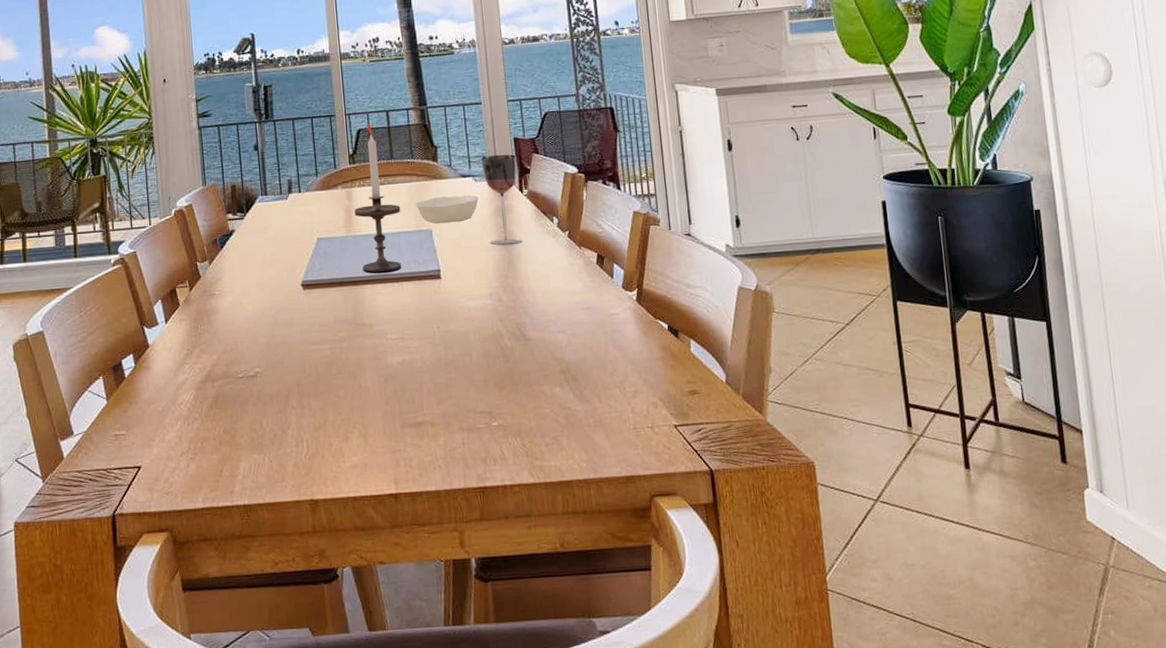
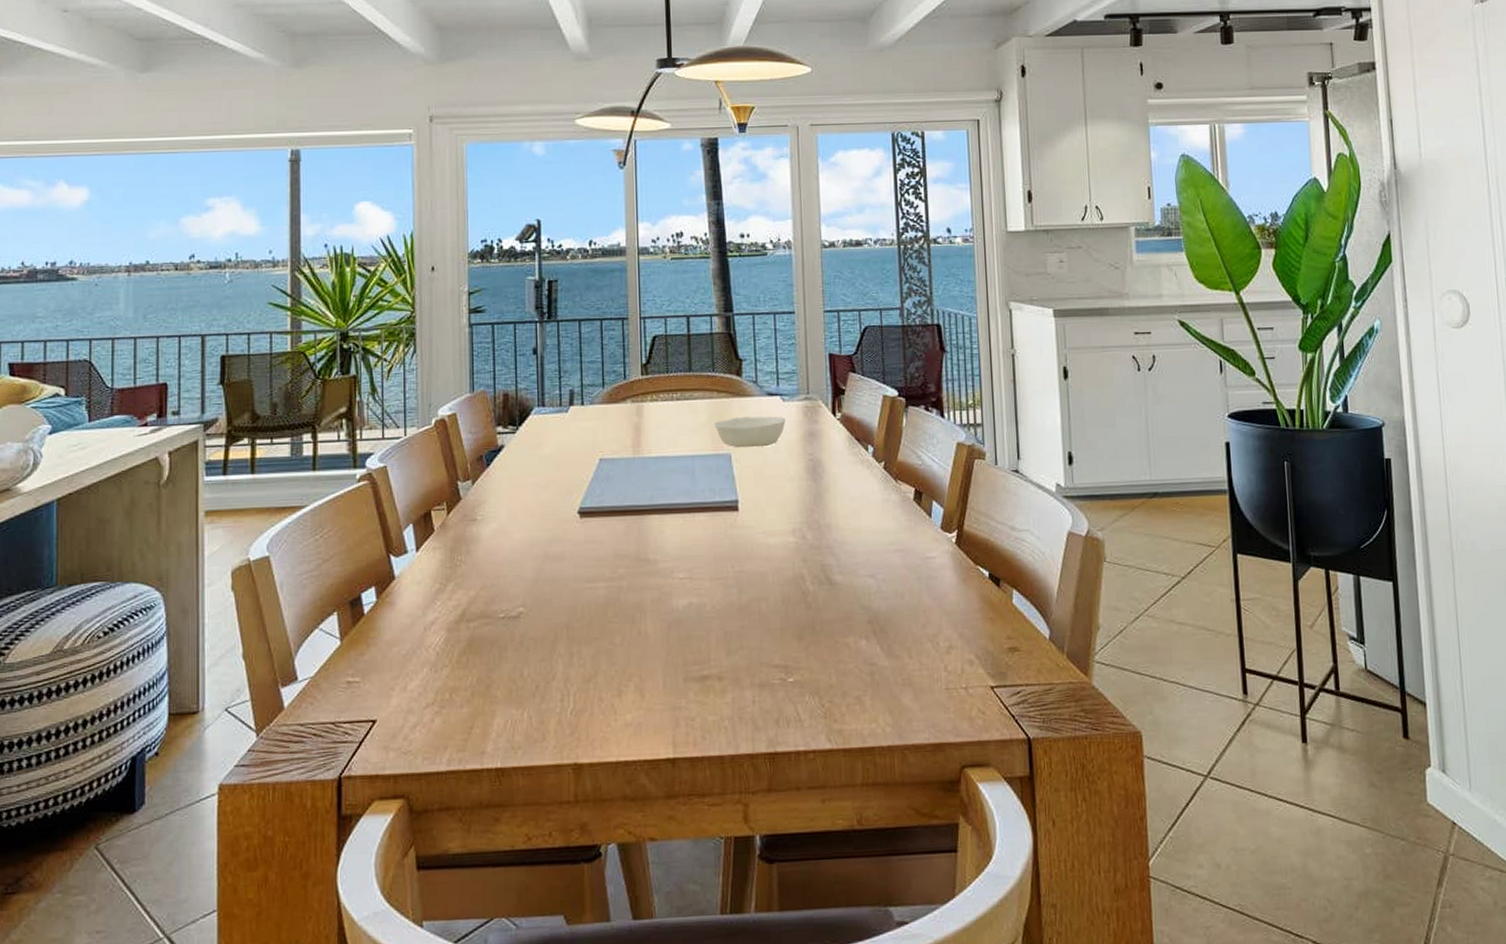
candlestick: present [354,122,401,275] -> none [644,328,697,503]
wineglass: present [482,154,523,246] -> none [792,371,833,476]

